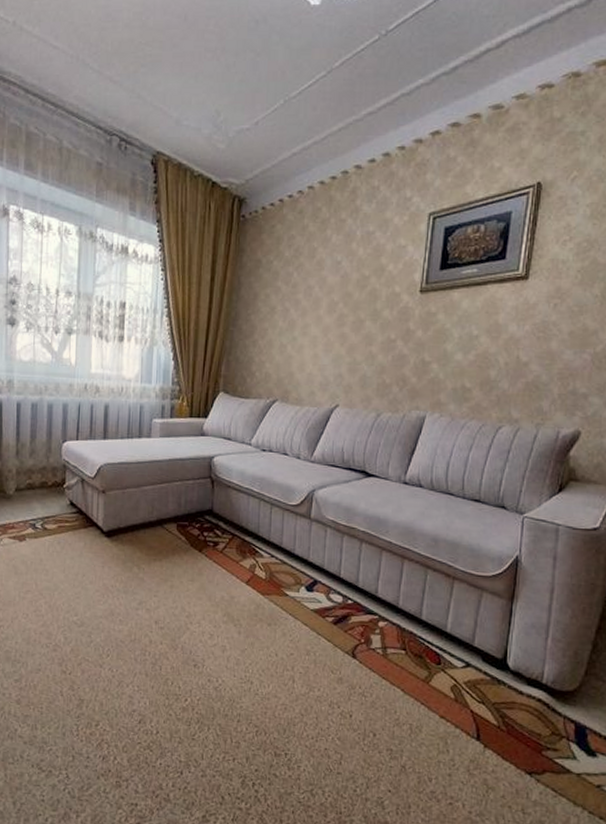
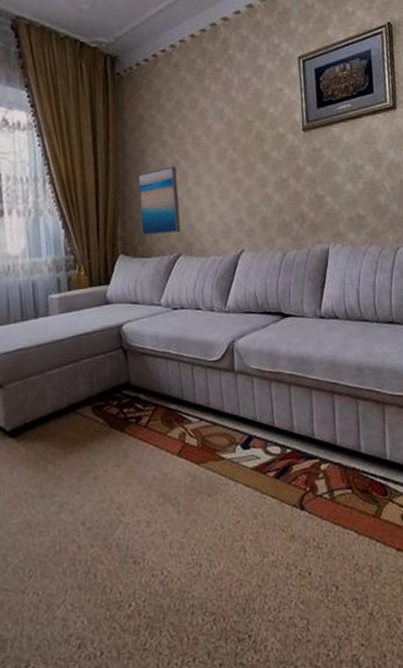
wall art: none [244,313,285,379] -> present [137,166,181,236]

